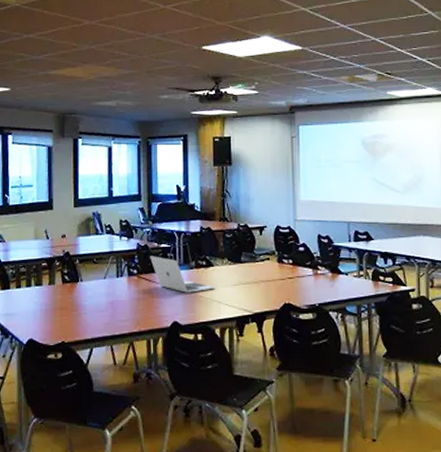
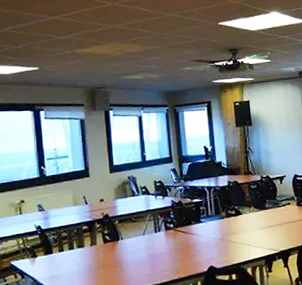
laptop: present [150,256,215,293] -> none [184,210,245,240]

